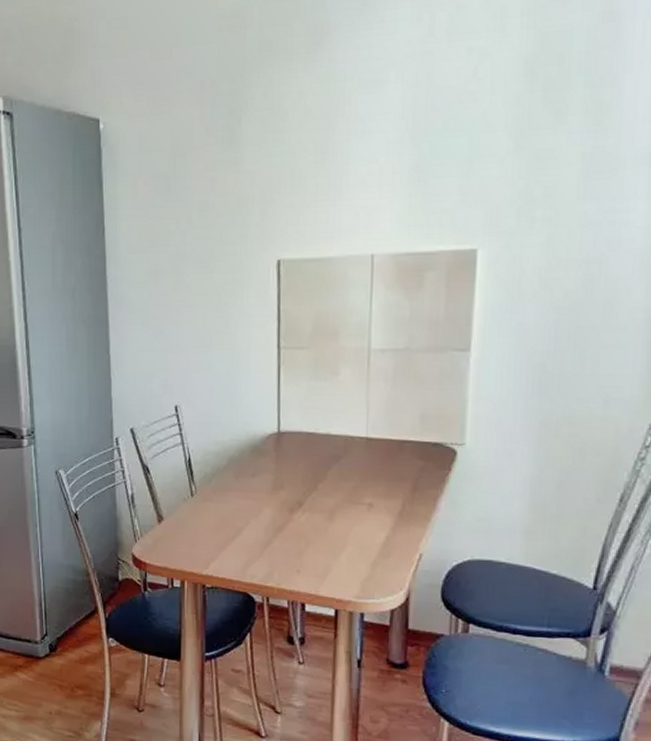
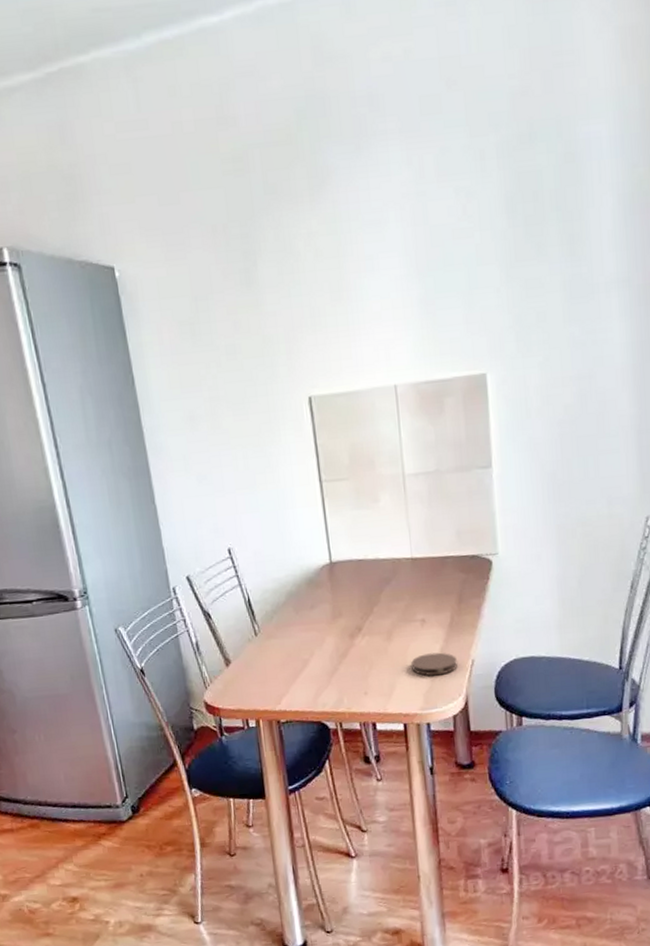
coaster: none [351,540,403,565] -> present [411,652,458,676]

